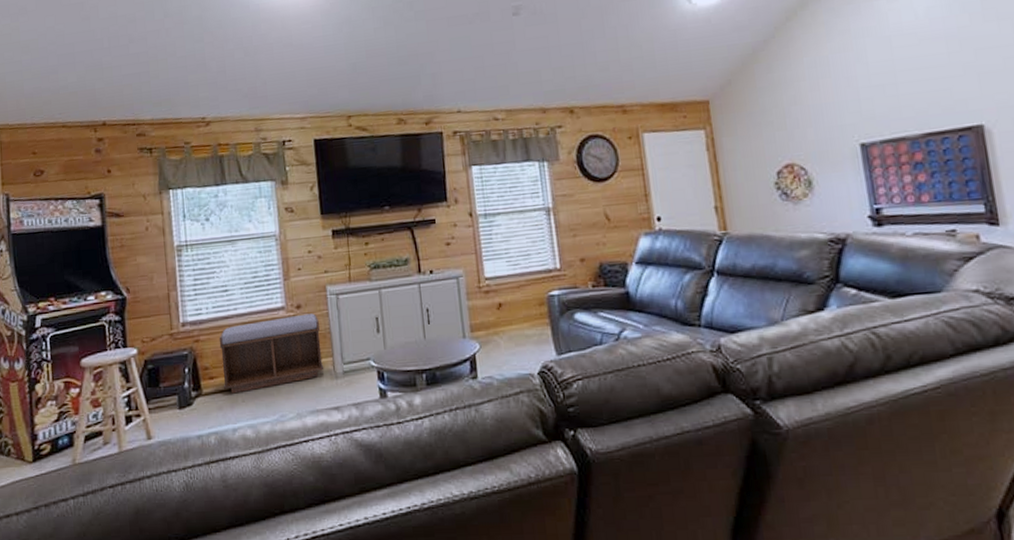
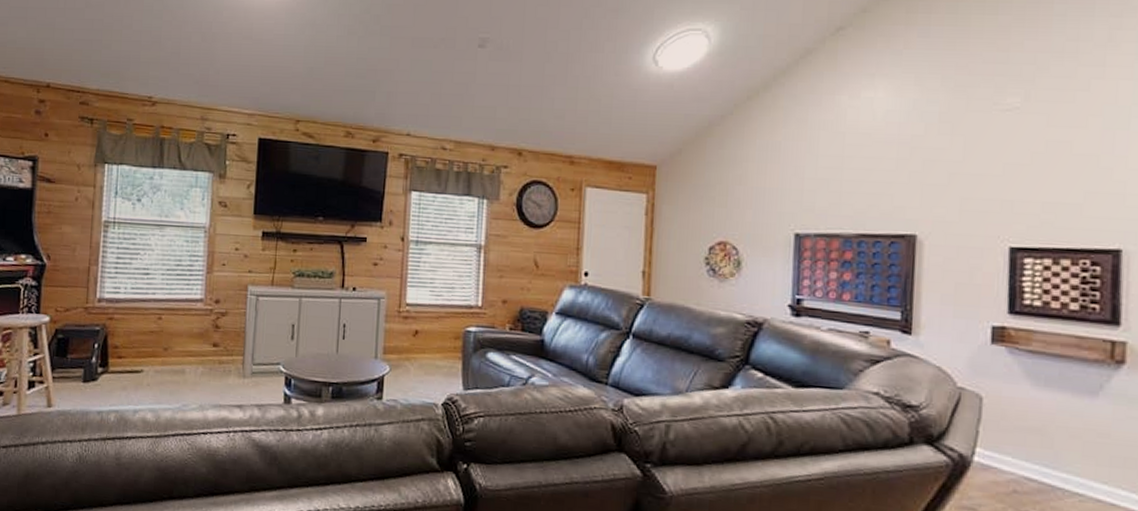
bench: present [219,313,324,394] -> none [130,309,235,377]

